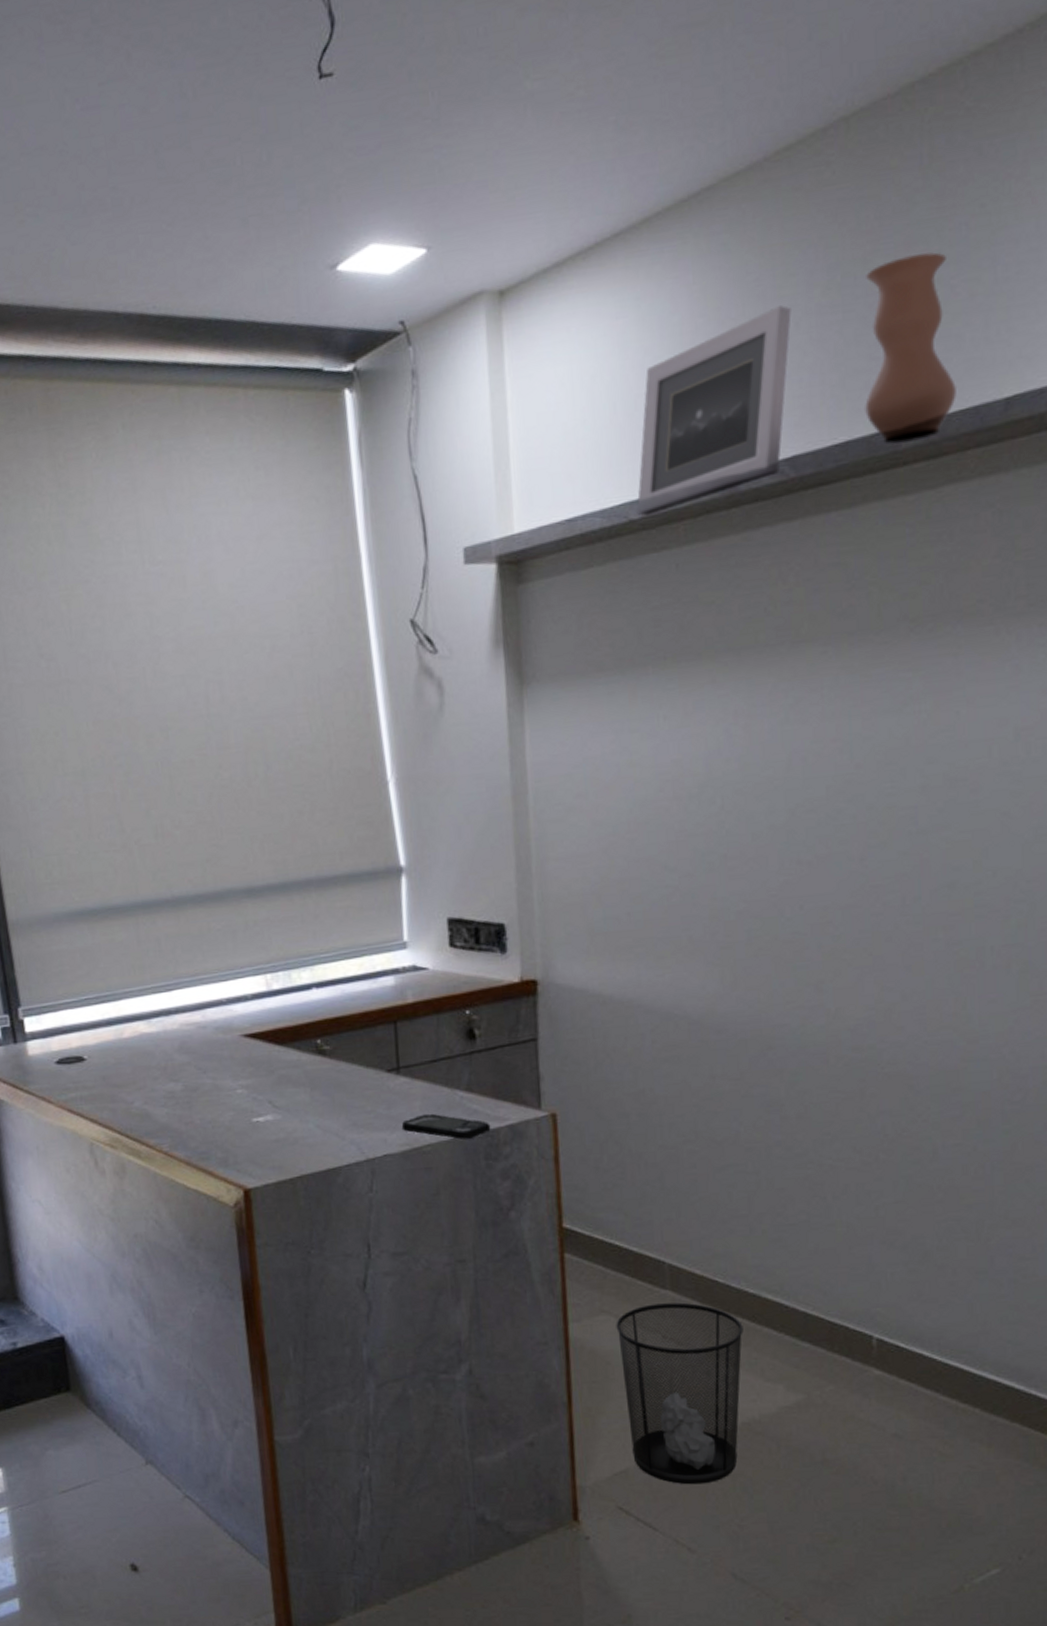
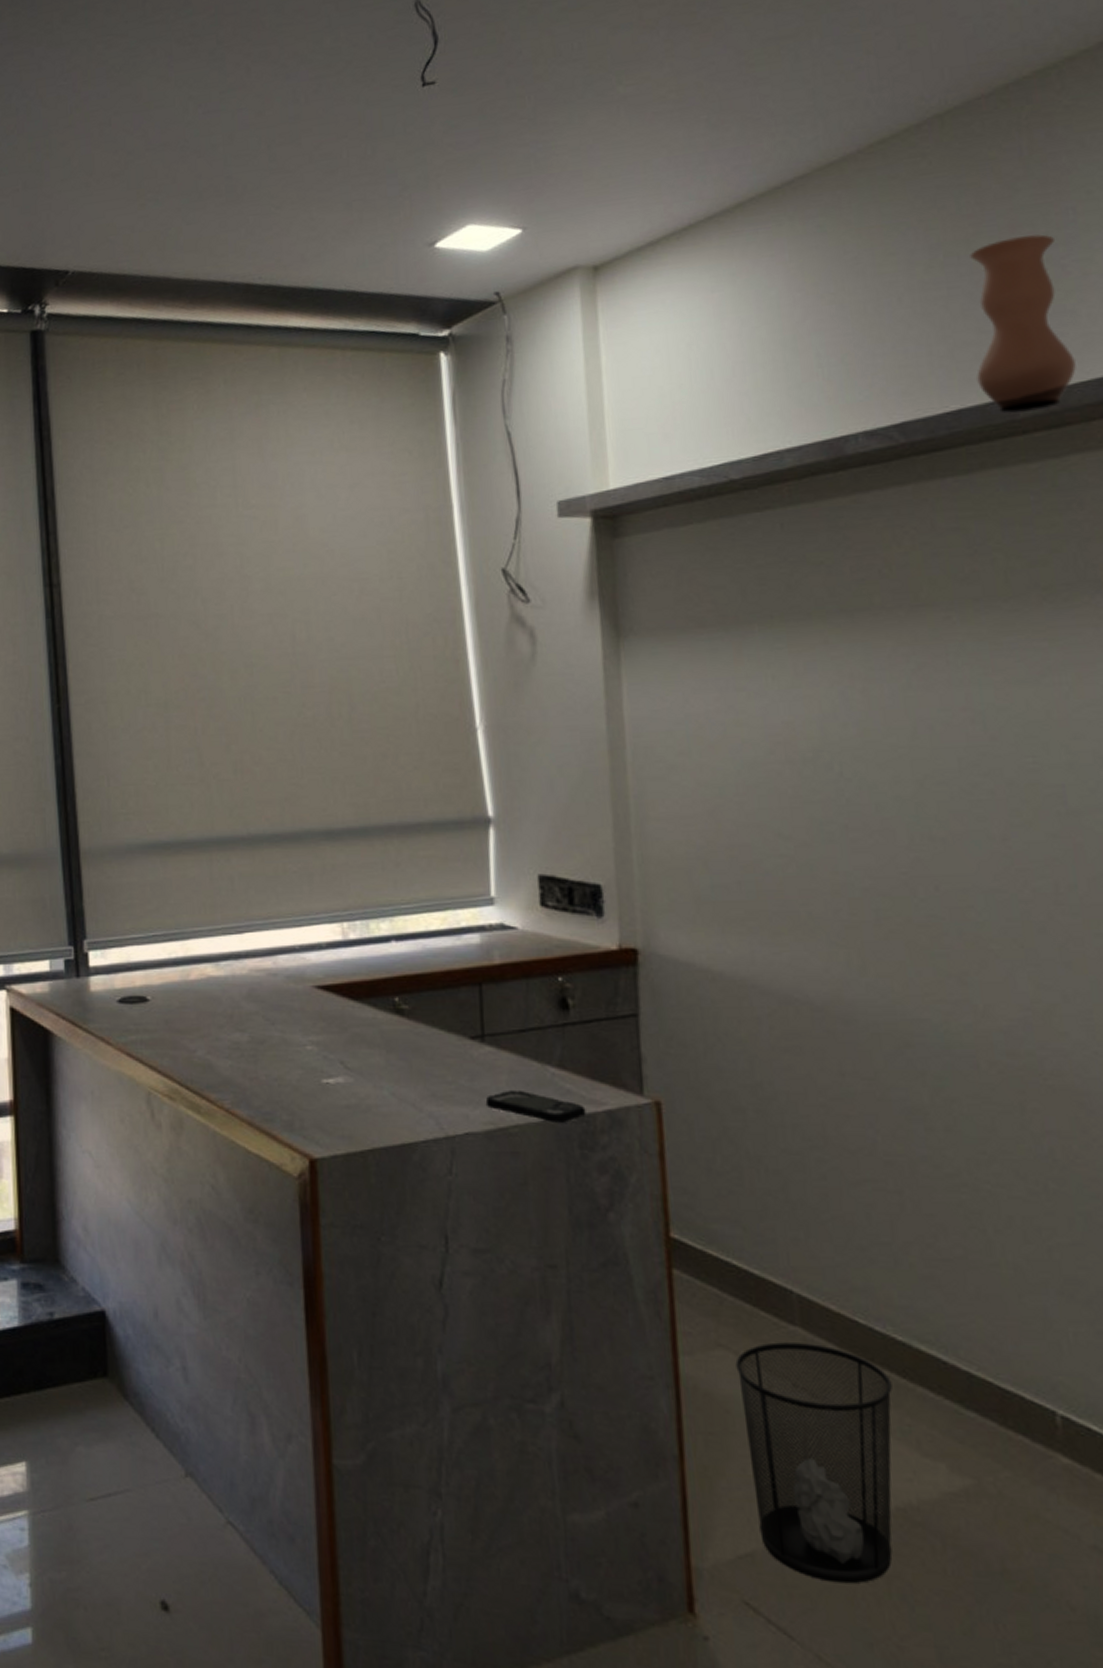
picture frame: present [636,305,792,516] -> none [737,282,893,476]

